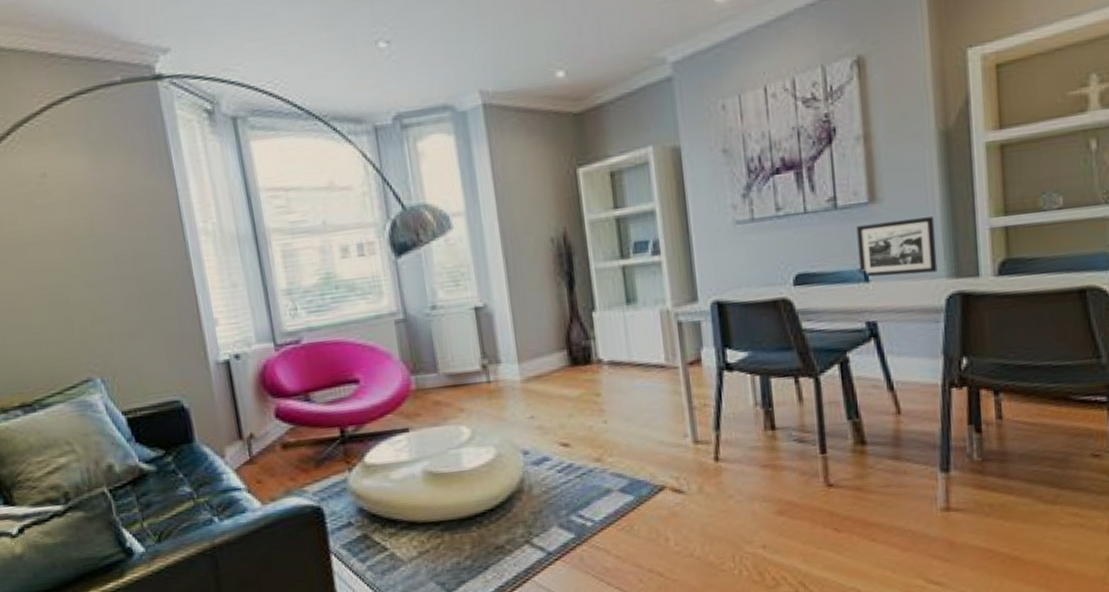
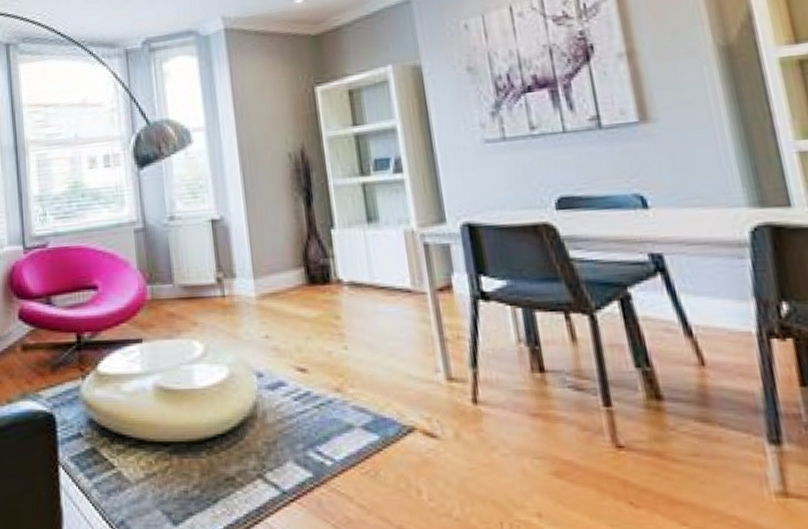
picture frame: present [856,216,938,278] -> none [626,138,735,204]

